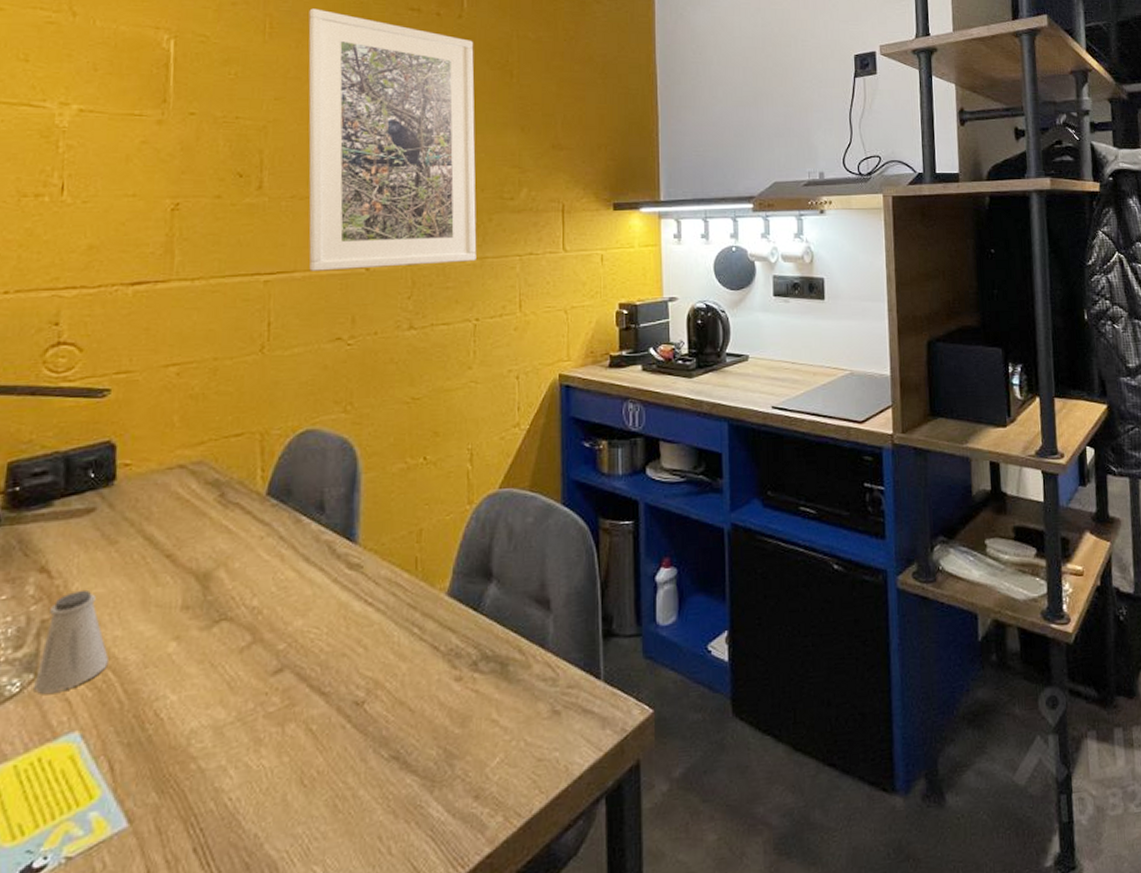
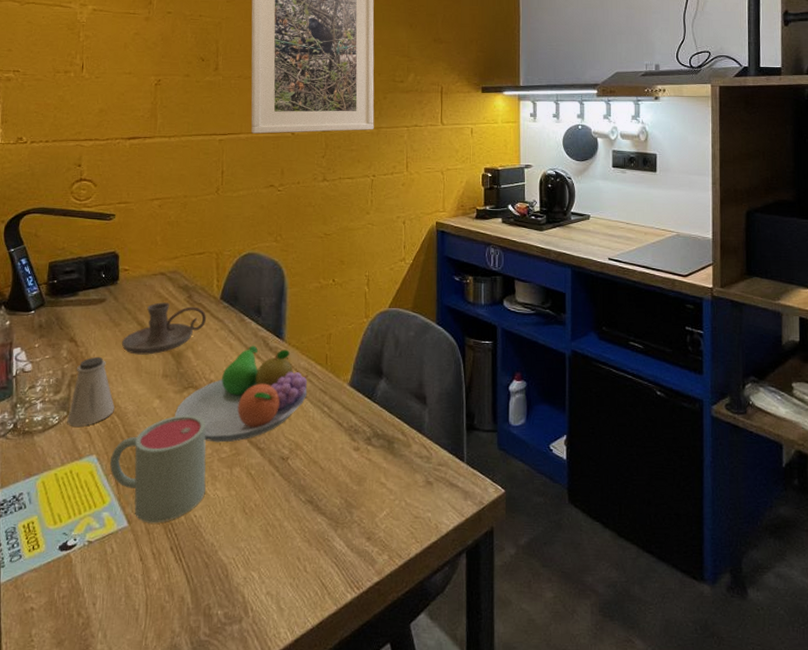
mug: none [101,658,246,819] -> present [110,415,206,523]
candle holder: none [119,505,246,582] -> present [121,302,206,355]
fruit bowl: none [200,553,391,693] -> present [175,345,308,443]

